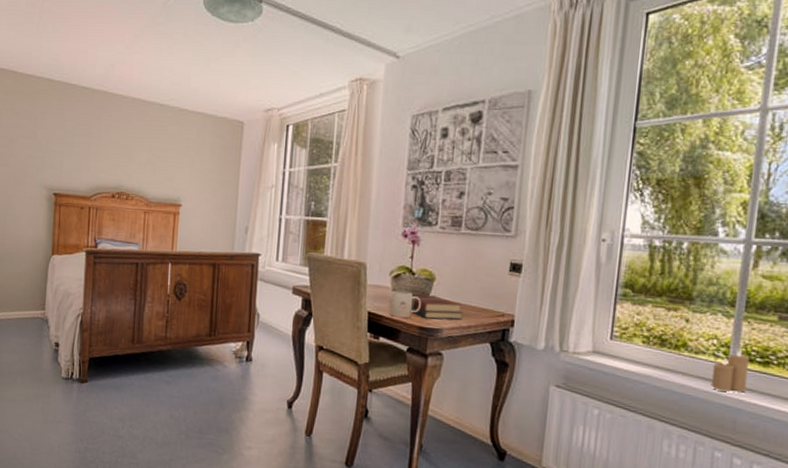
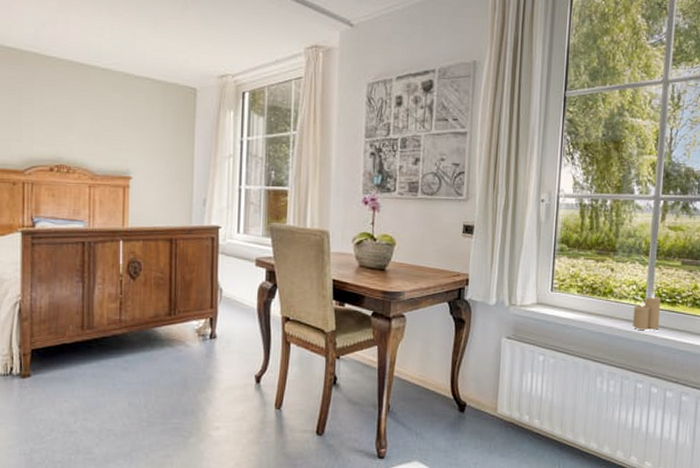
mug: present [389,290,421,318] -> none [353,256,383,283]
books: present [411,294,463,320] -> none [373,259,423,283]

